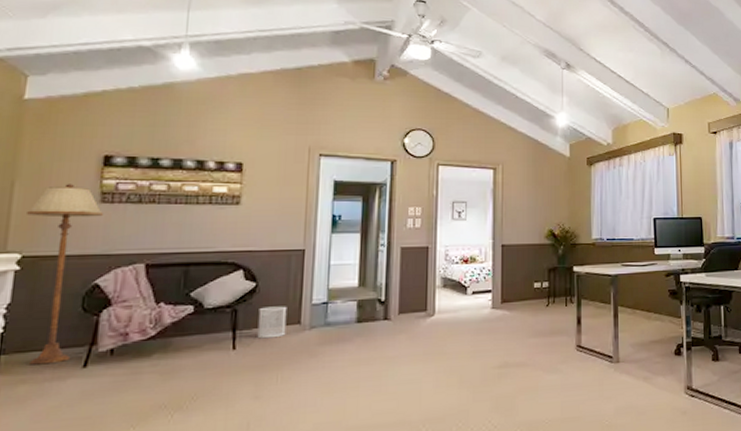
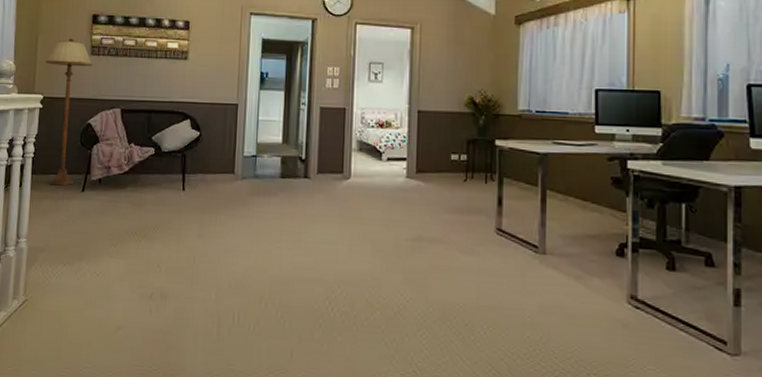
wastebasket: present [257,306,287,339] -> none [201,155,224,184]

